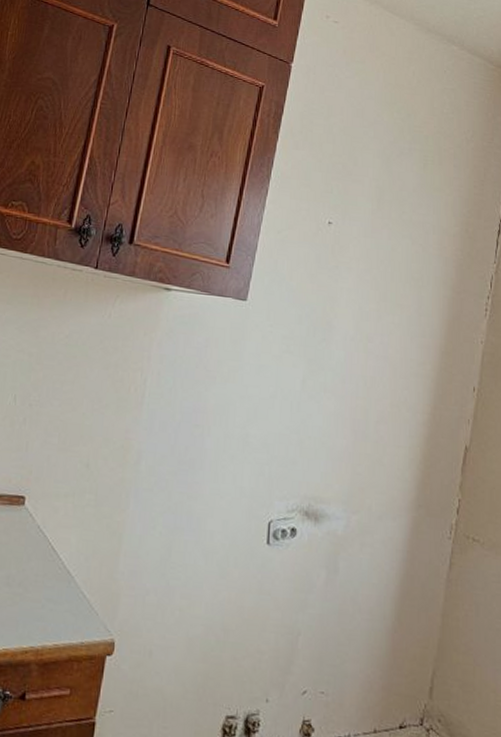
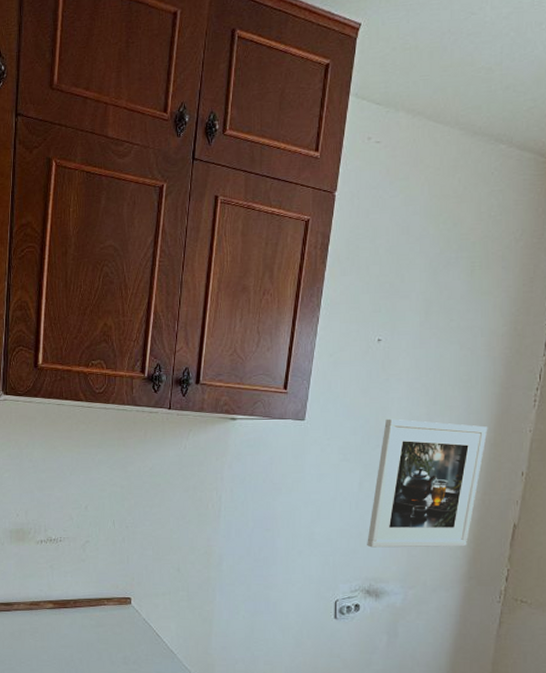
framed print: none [308,310,439,468] -> present [367,418,488,548]

